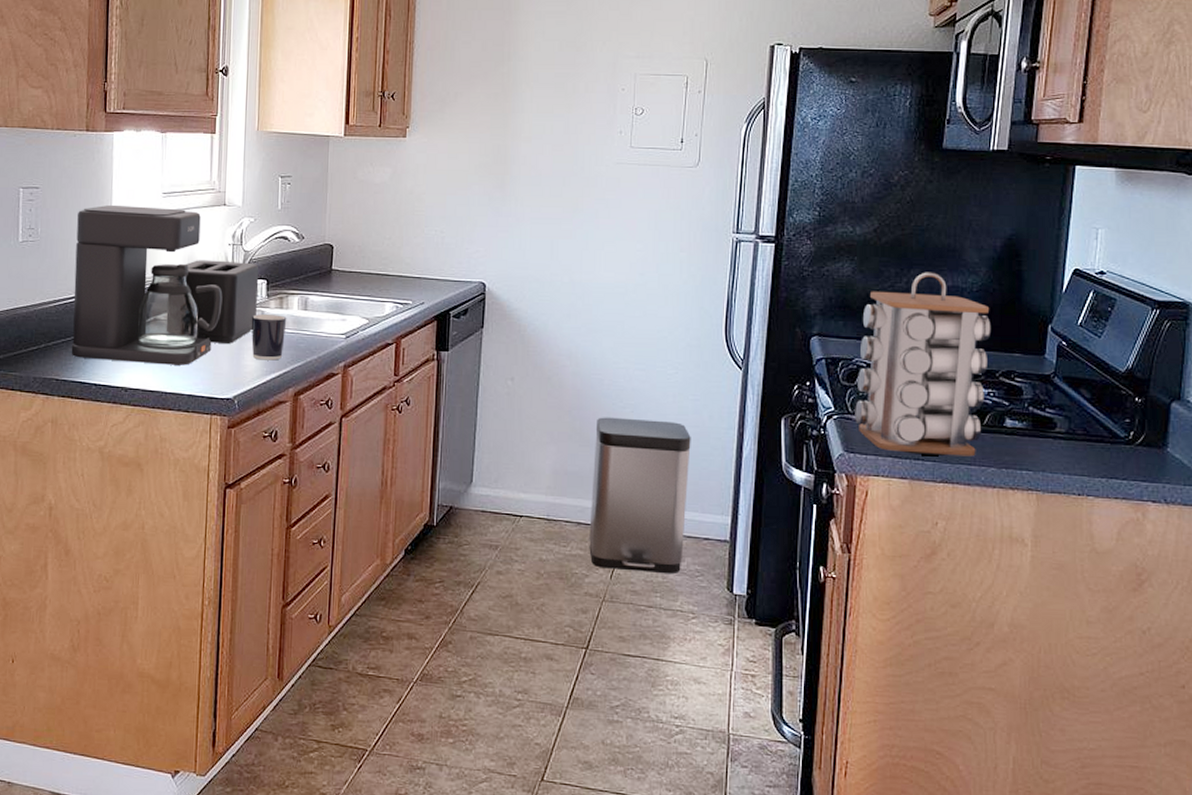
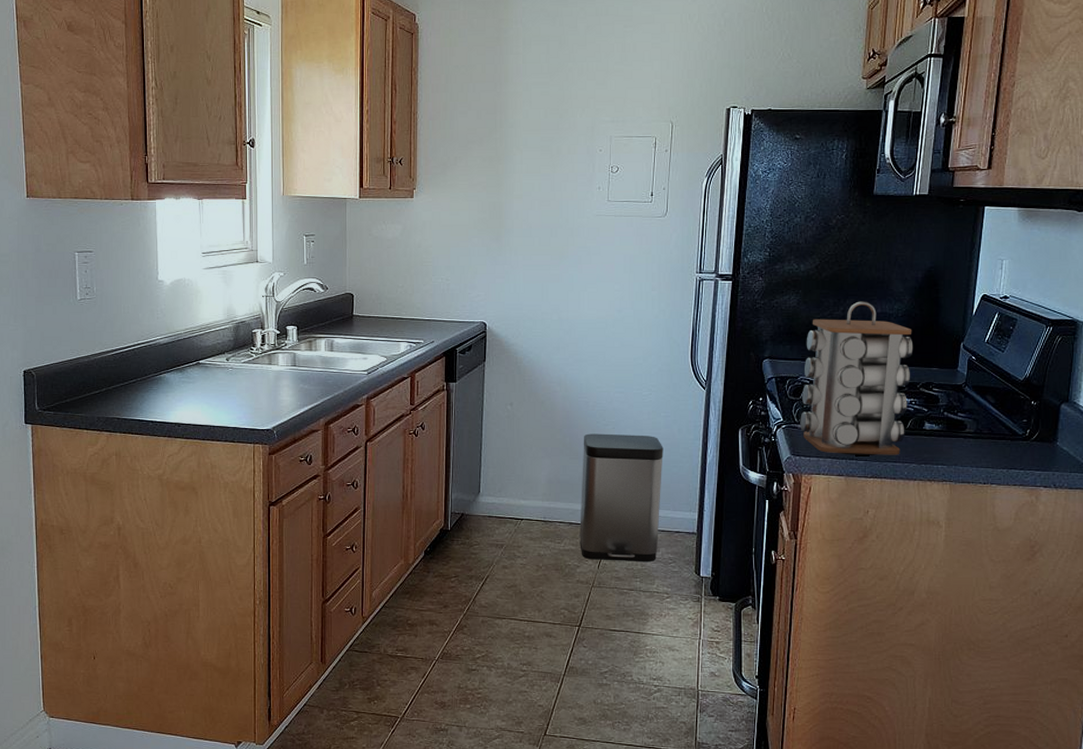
coffee maker: present [71,204,223,365] -> none [128,264,259,402]
toaster: present [185,260,259,344] -> none [226,310,290,382]
mug: present [251,314,287,361] -> none [285,356,316,395]

